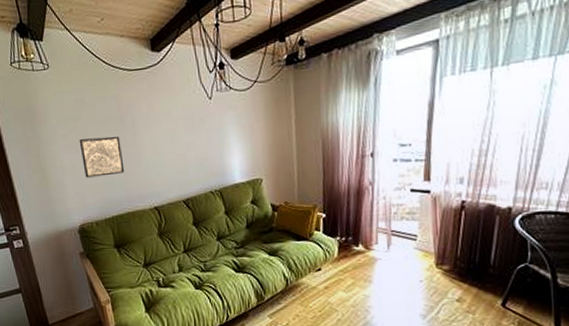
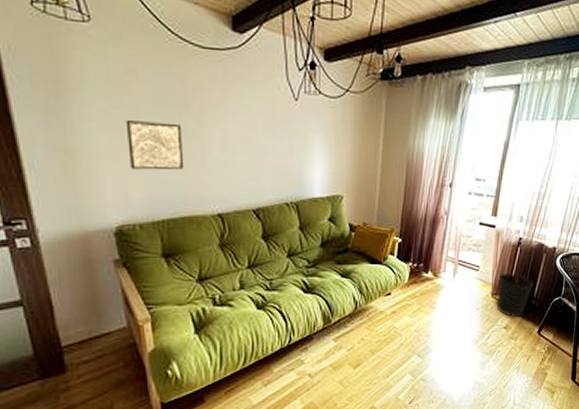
wastebasket: none [442,240,489,290] -> present [496,274,534,318]

